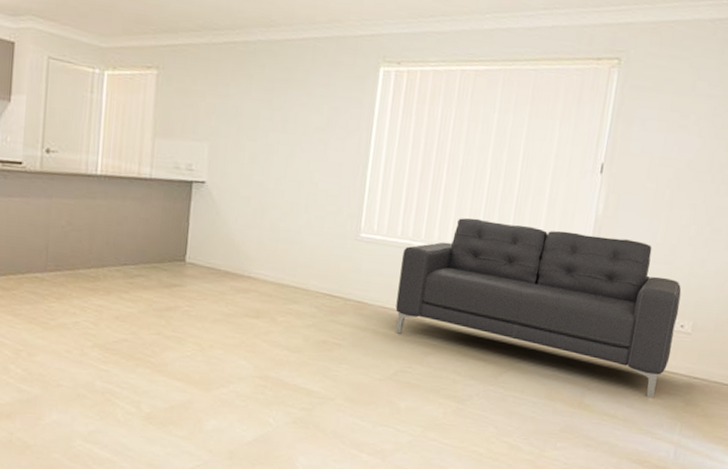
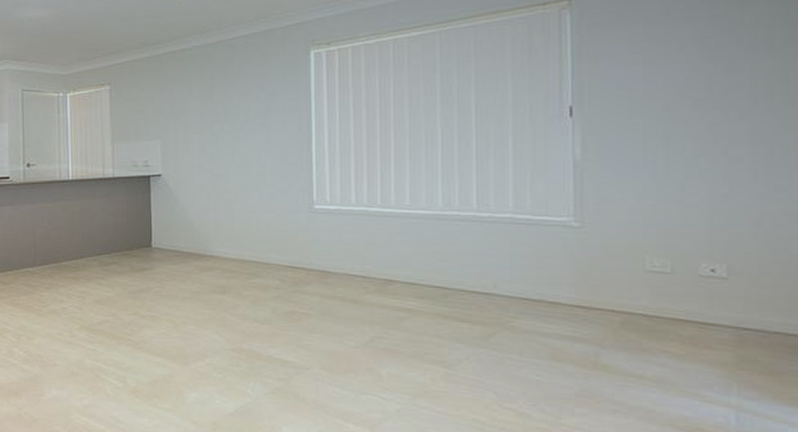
sofa: present [395,218,682,398] -> none [361,178,705,355]

